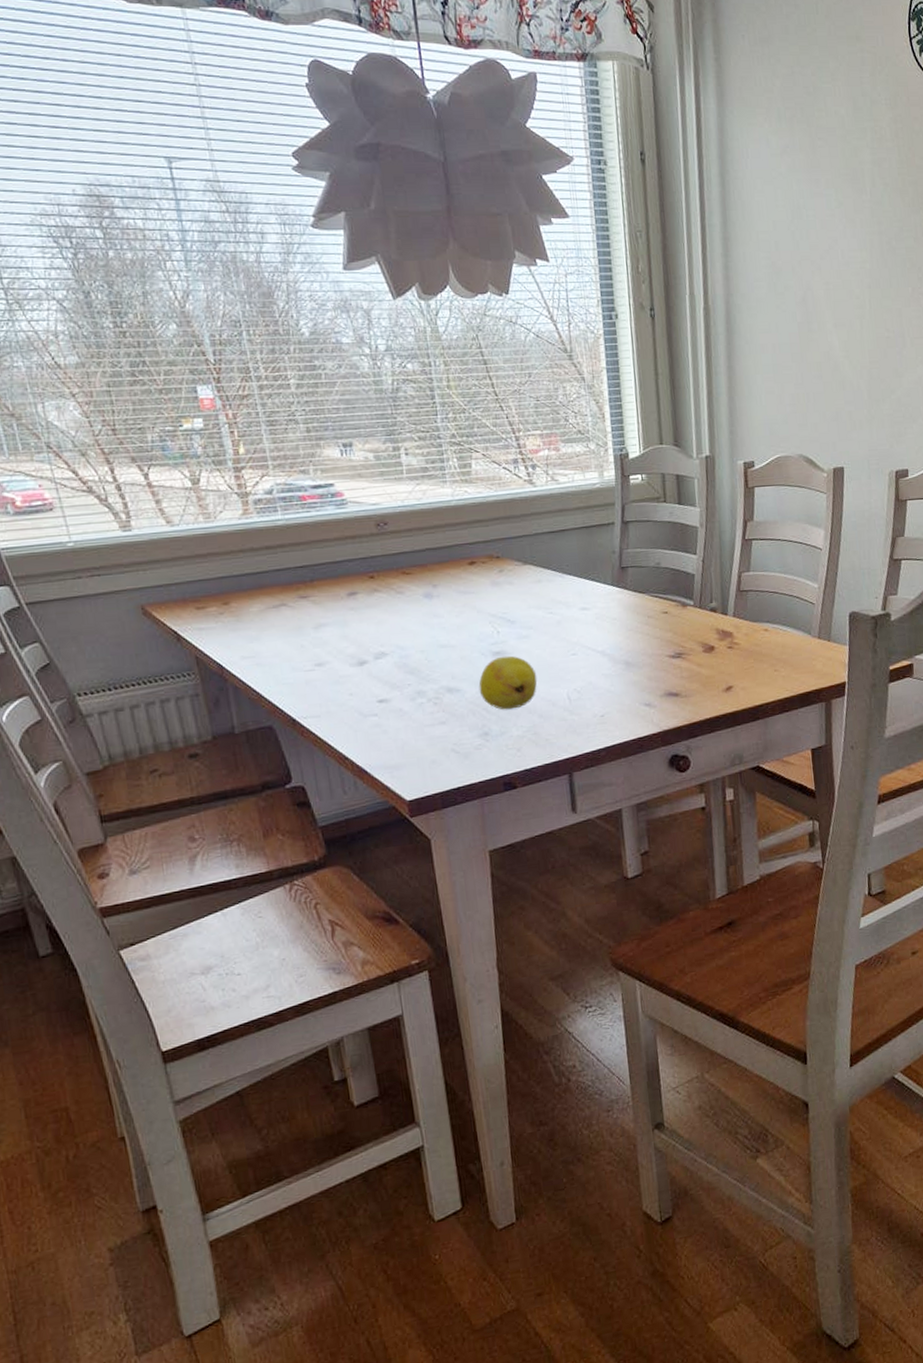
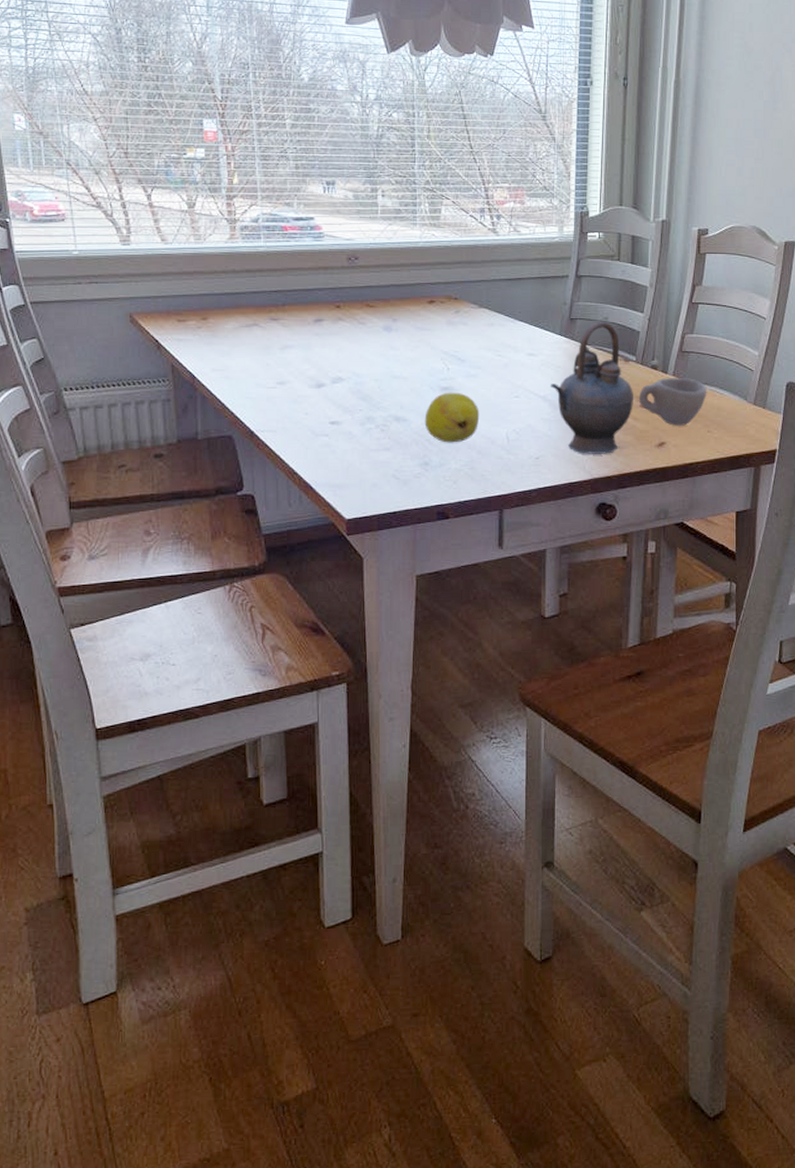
teapot: none [607,567,697,707] -> present [550,321,634,454]
cup: none [701,617,770,668] -> present [639,378,707,426]

